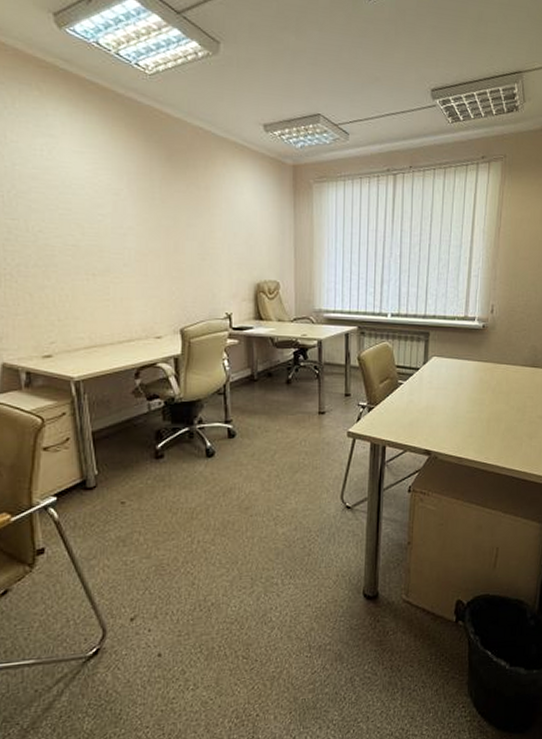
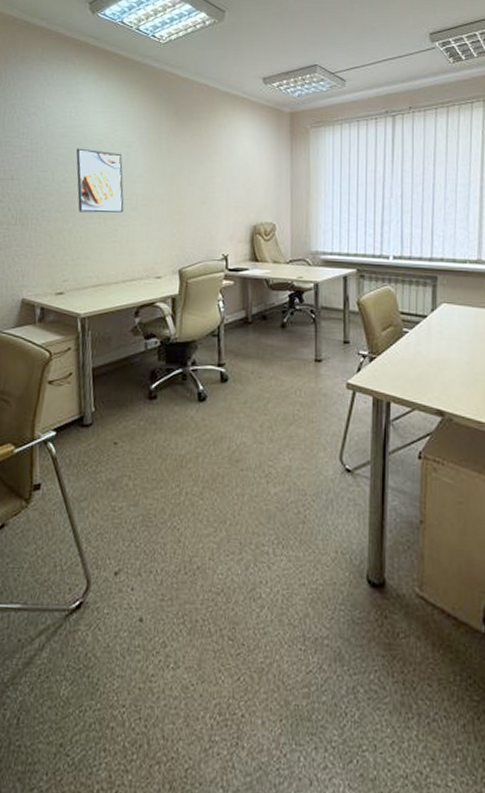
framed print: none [52,193,115,269] -> present [76,148,124,213]

